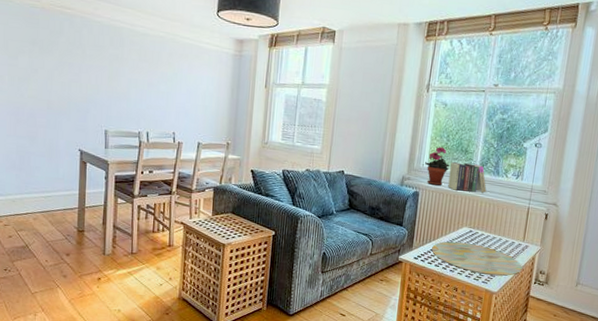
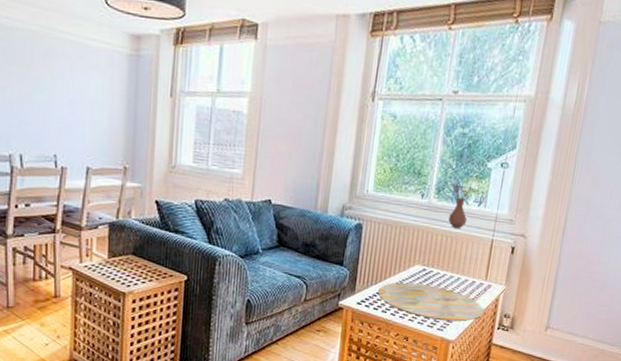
potted plant: present [425,147,449,186] -> none [370,169,399,216]
books: present [448,162,487,193] -> none [397,187,443,224]
vase: none [490,159,512,197] -> present [448,183,474,228]

